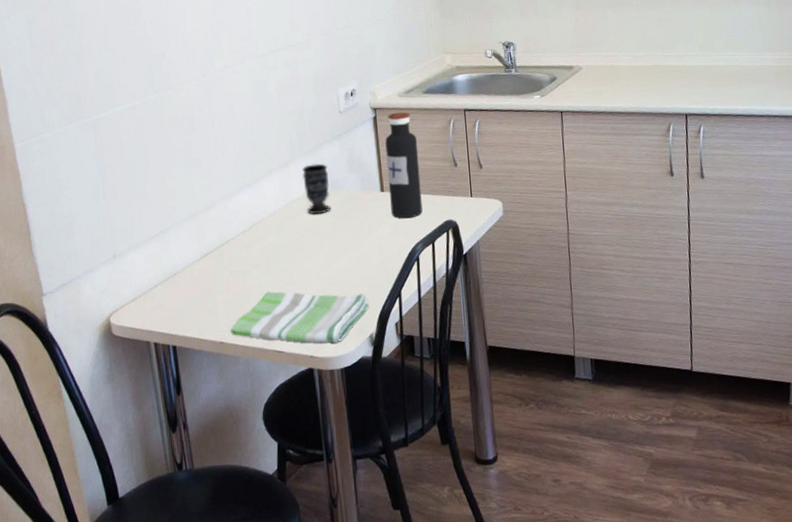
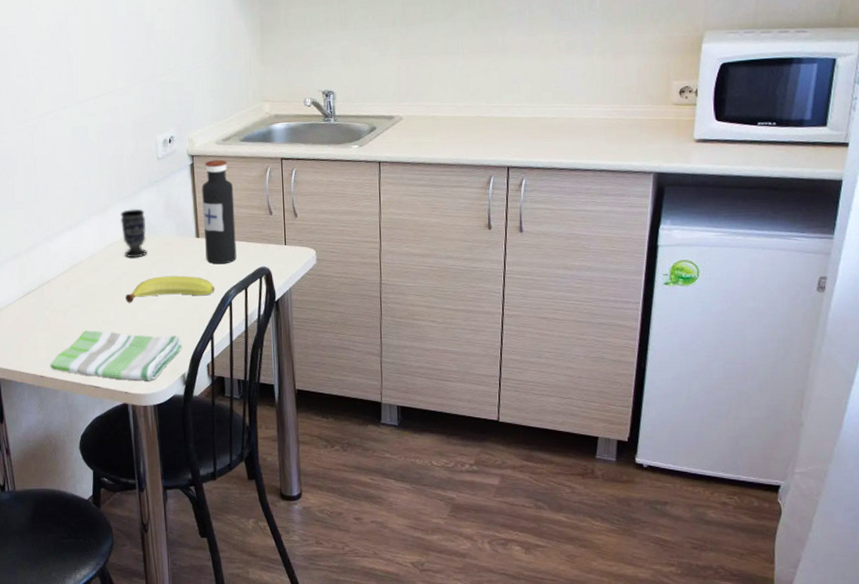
fruit: none [309,231,402,262] -> present [125,275,215,303]

